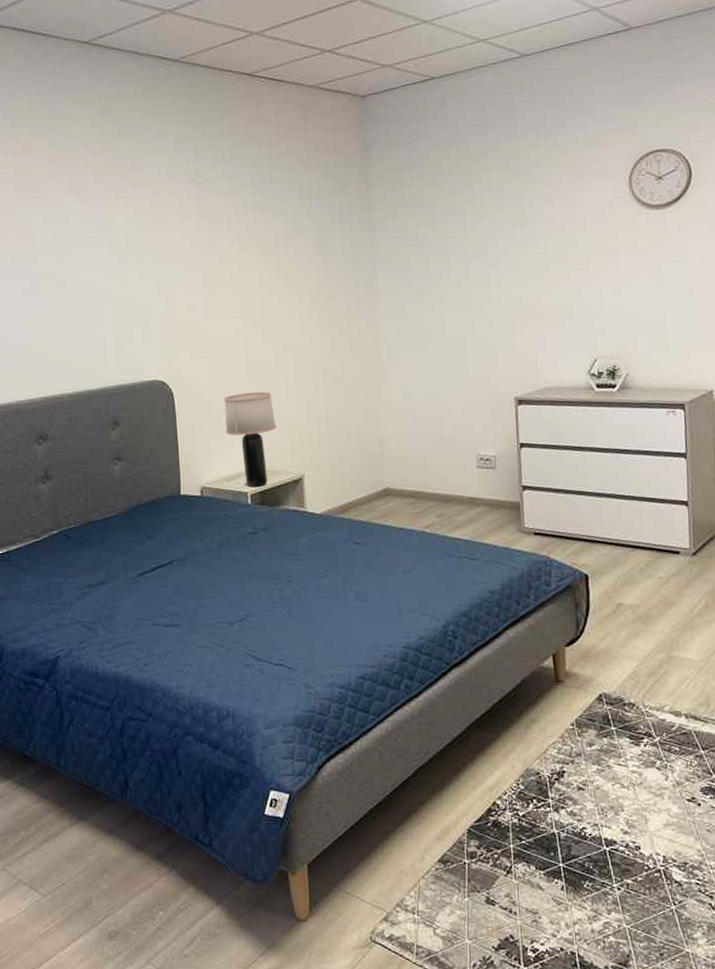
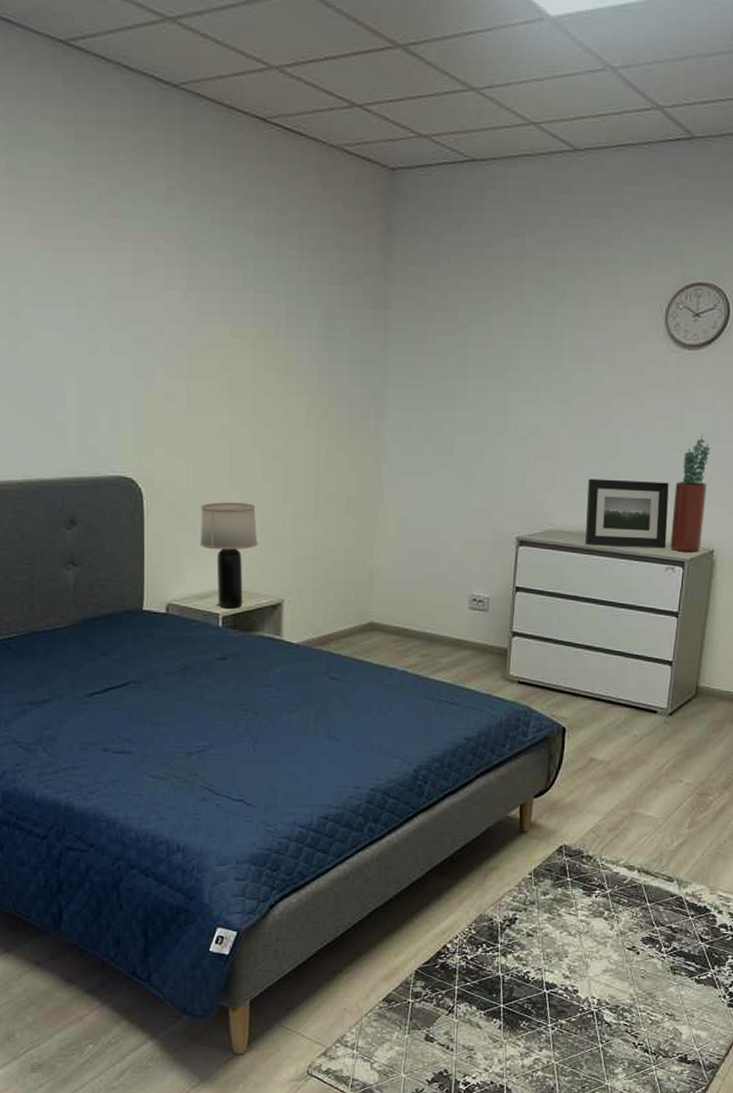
picture frame: none [577,331,664,398] -> present [585,478,669,549]
vase: none [663,282,699,395] -> present [670,433,711,552]

